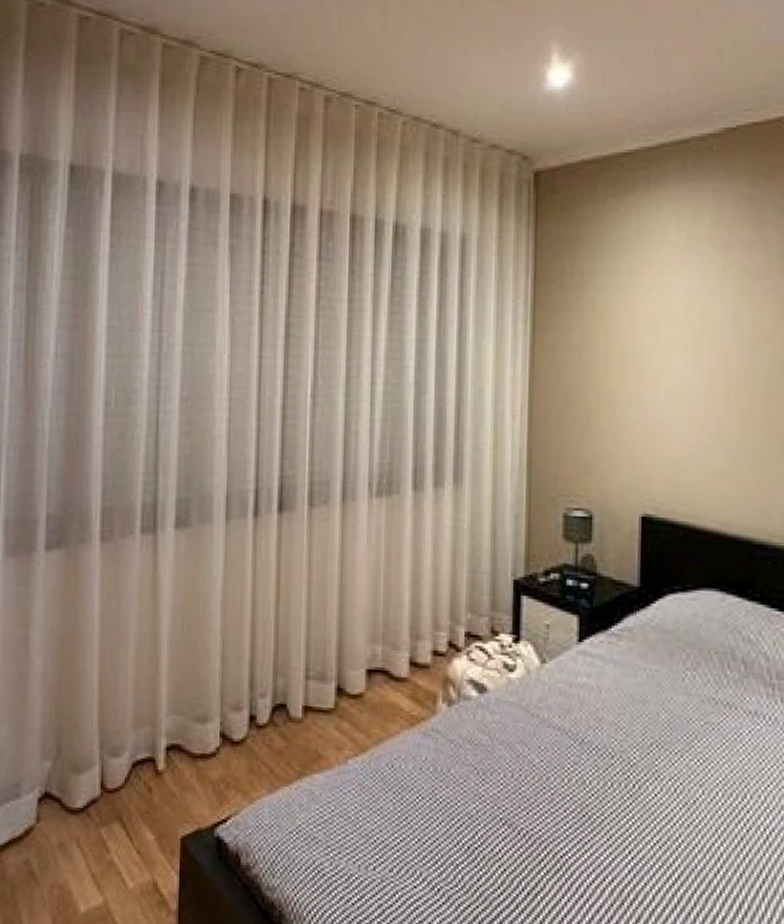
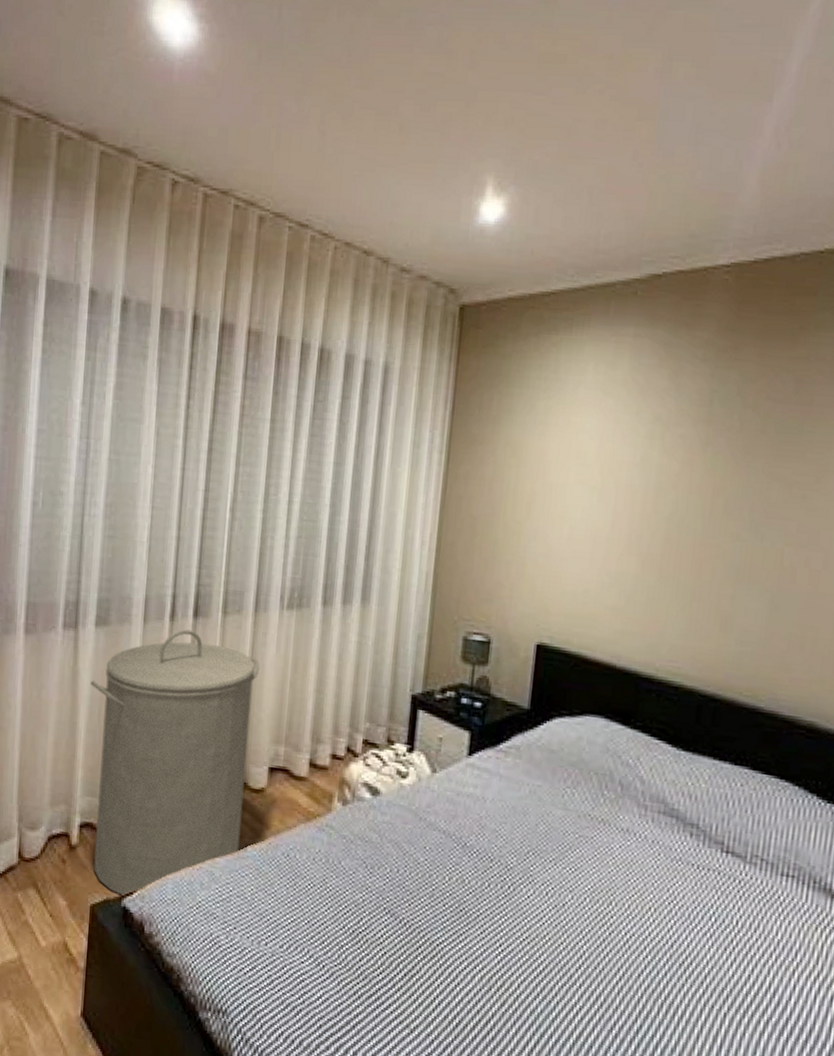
laundry hamper: none [172,525,351,826] -> present [90,629,260,897]

